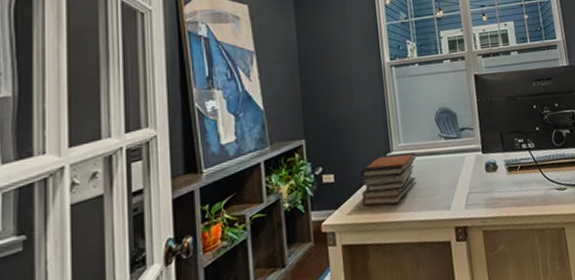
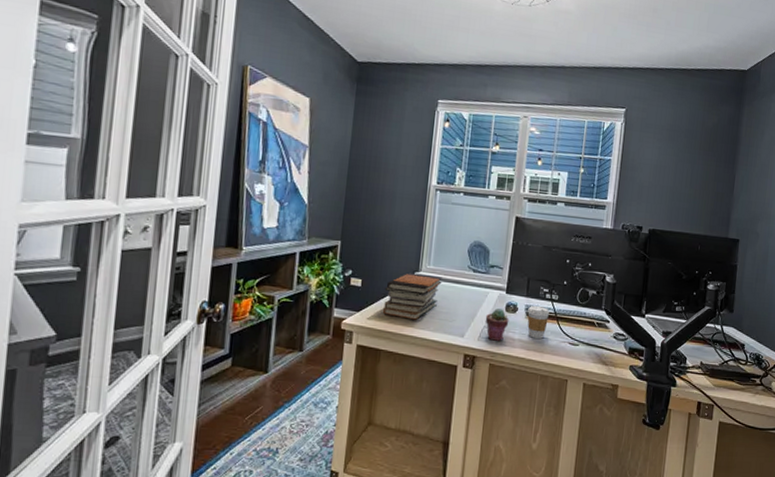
potted succulent: none [467,170,493,206] -> present [485,308,509,341]
coffee cup: none [508,158,531,193] -> present [527,306,549,339]

